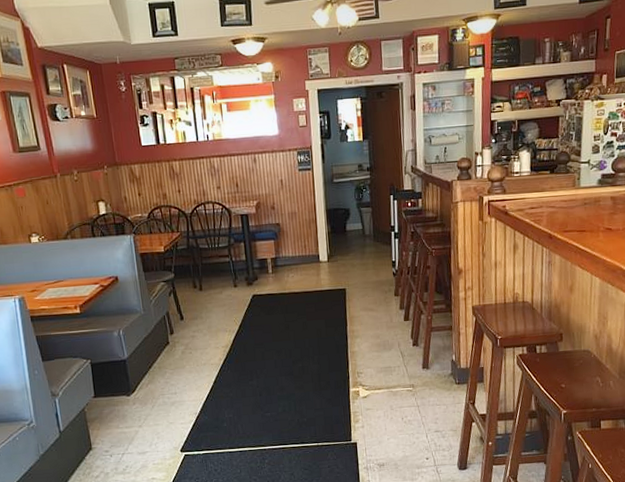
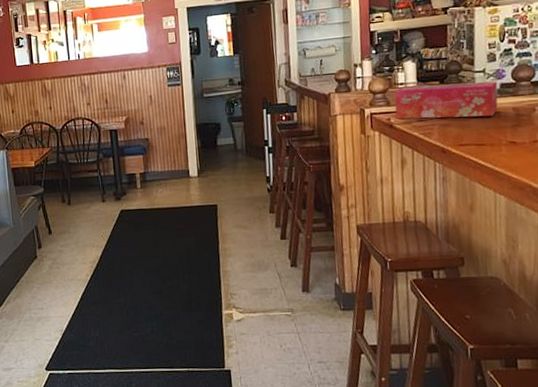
tissue box: none [510,172,600,207] -> present [394,81,498,119]

